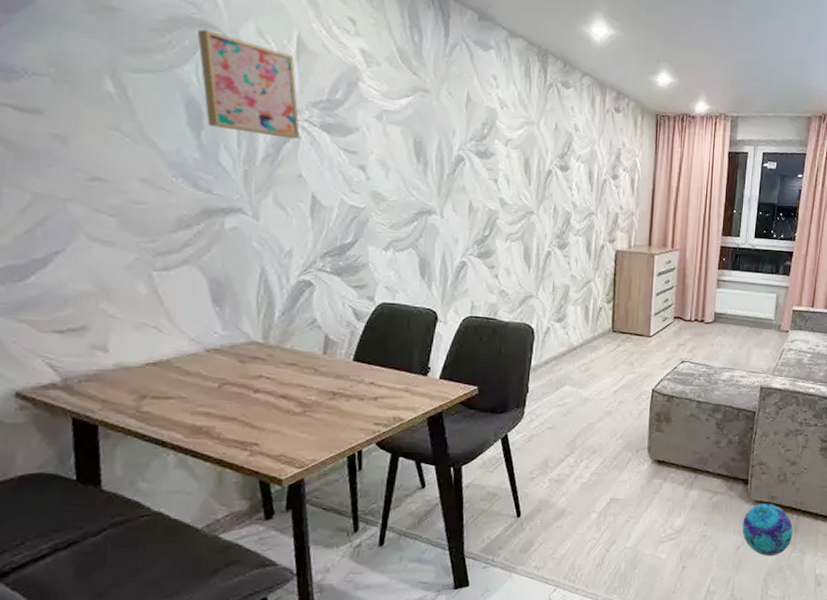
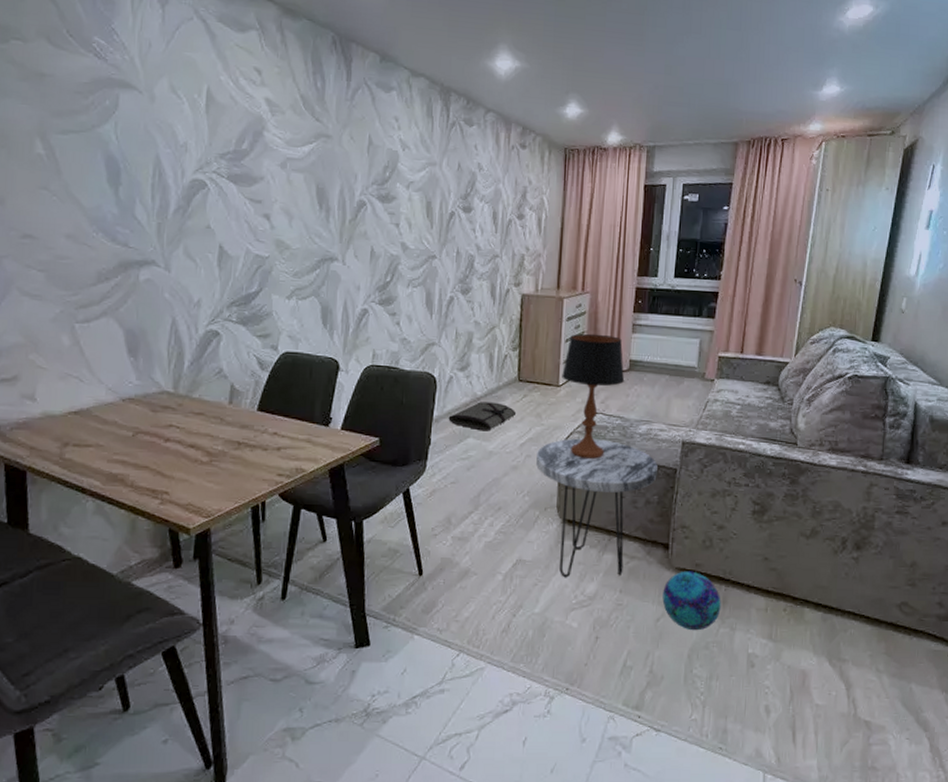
wall art: present [197,29,300,140] -> none [116,88,208,191]
tool roll: none [545,351,611,379] -> present [448,402,517,431]
side table: none [629,385,739,514] -> present [536,438,658,578]
table lamp: none [653,288,710,405] -> present [562,333,625,460]

